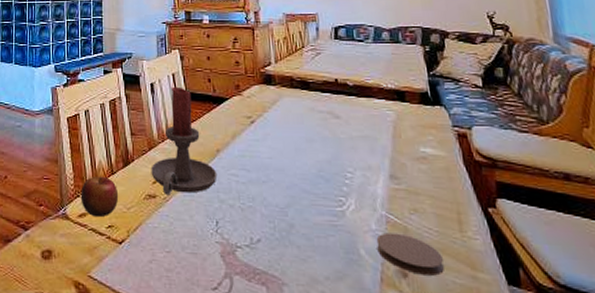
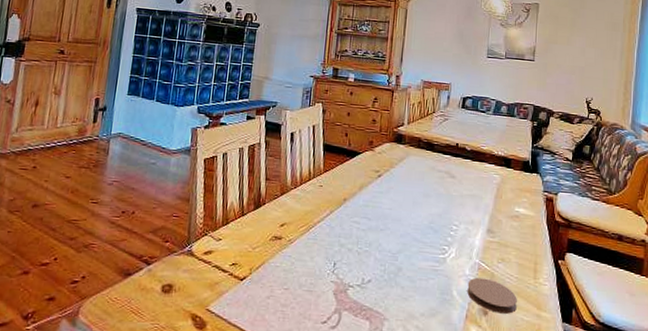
apple: present [80,176,119,218] -> none [208,216,246,256]
candle holder: present [151,86,218,196] -> none [280,137,341,238]

